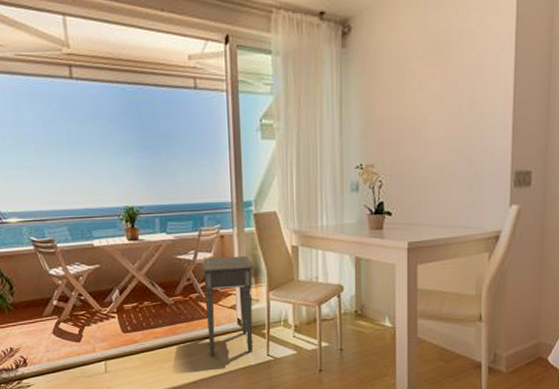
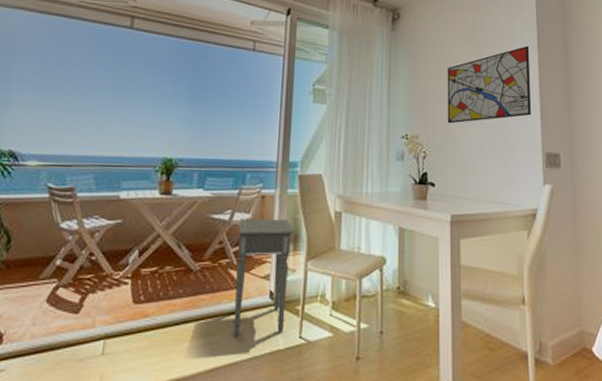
wall art: none [405,47,505,149] -> present [447,45,531,124]

